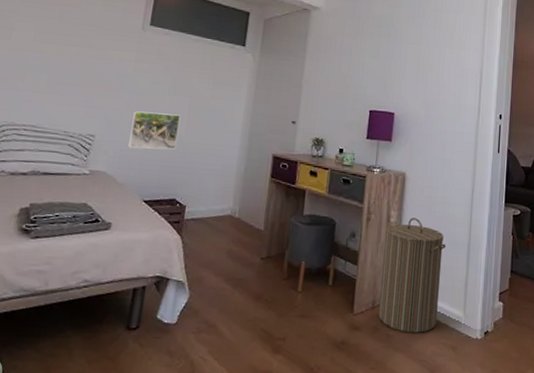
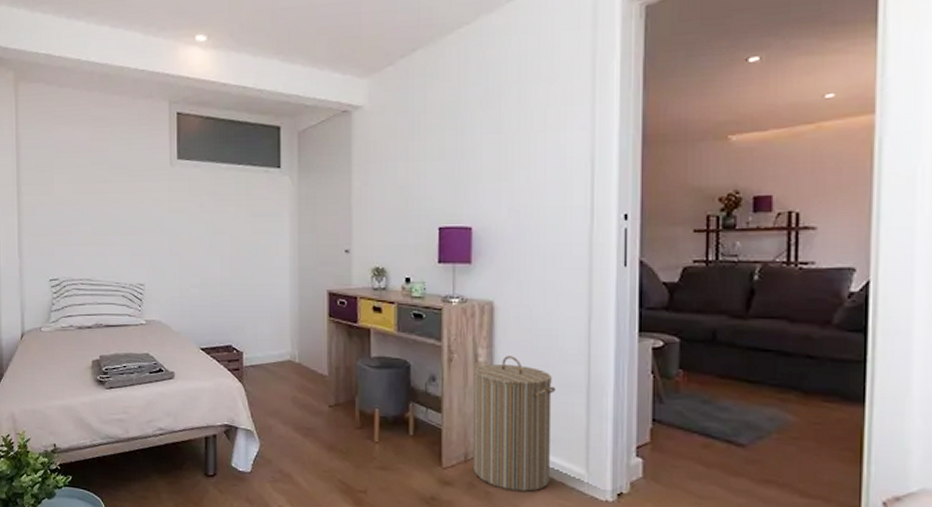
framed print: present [128,111,181,150] -> none [177,255,224,295]

